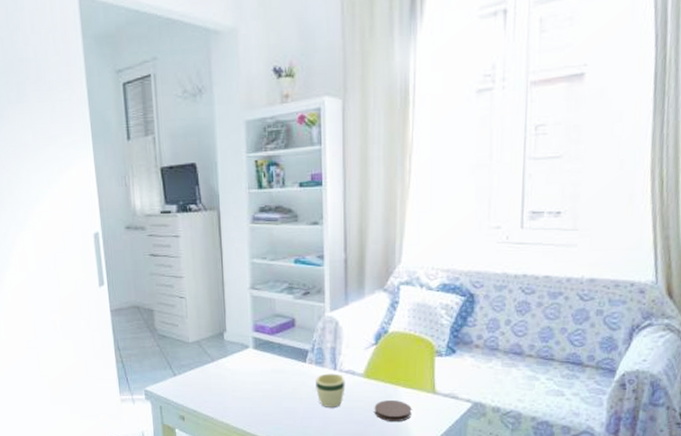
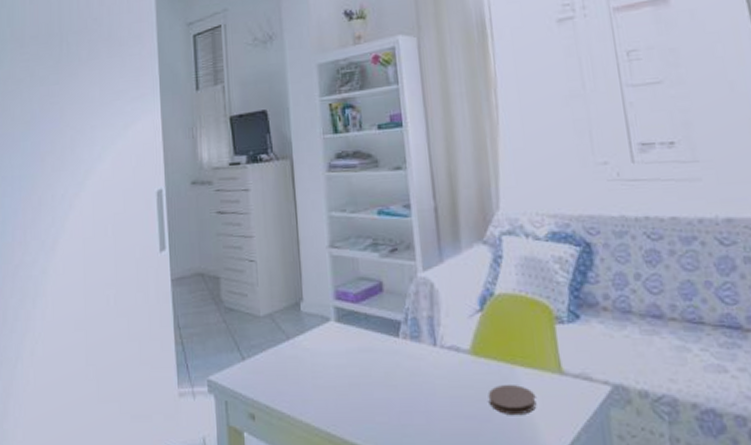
mug: present [316,373,345,407] -> none [412,350,450,397]

